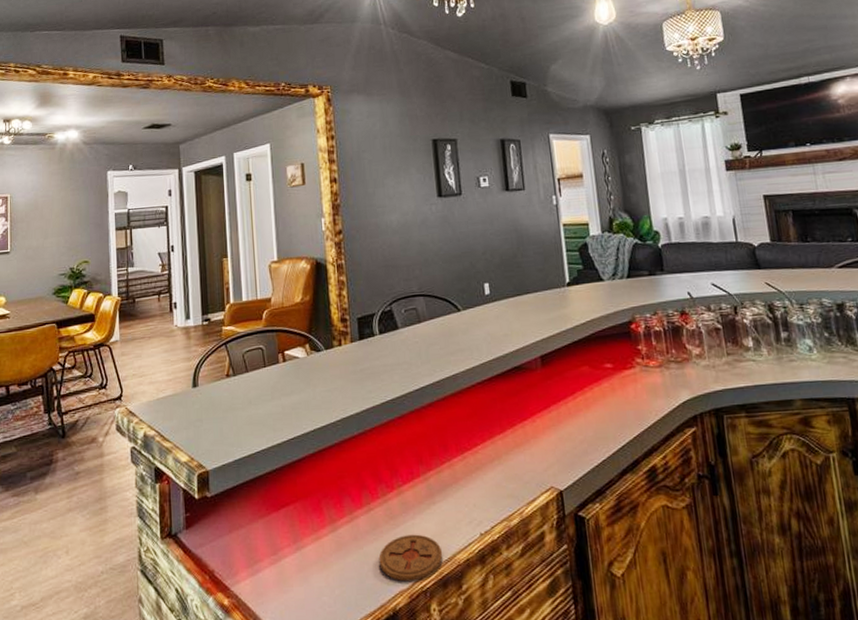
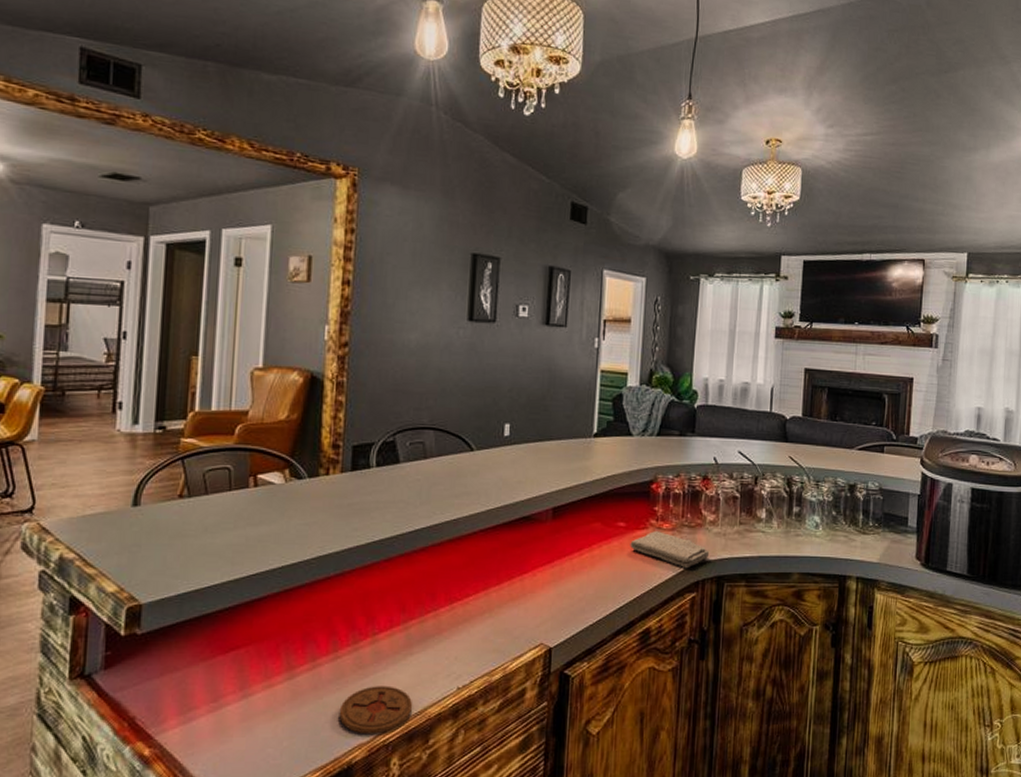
washcloth: none [620,369,702,404] -> present [630,531,710,569]

